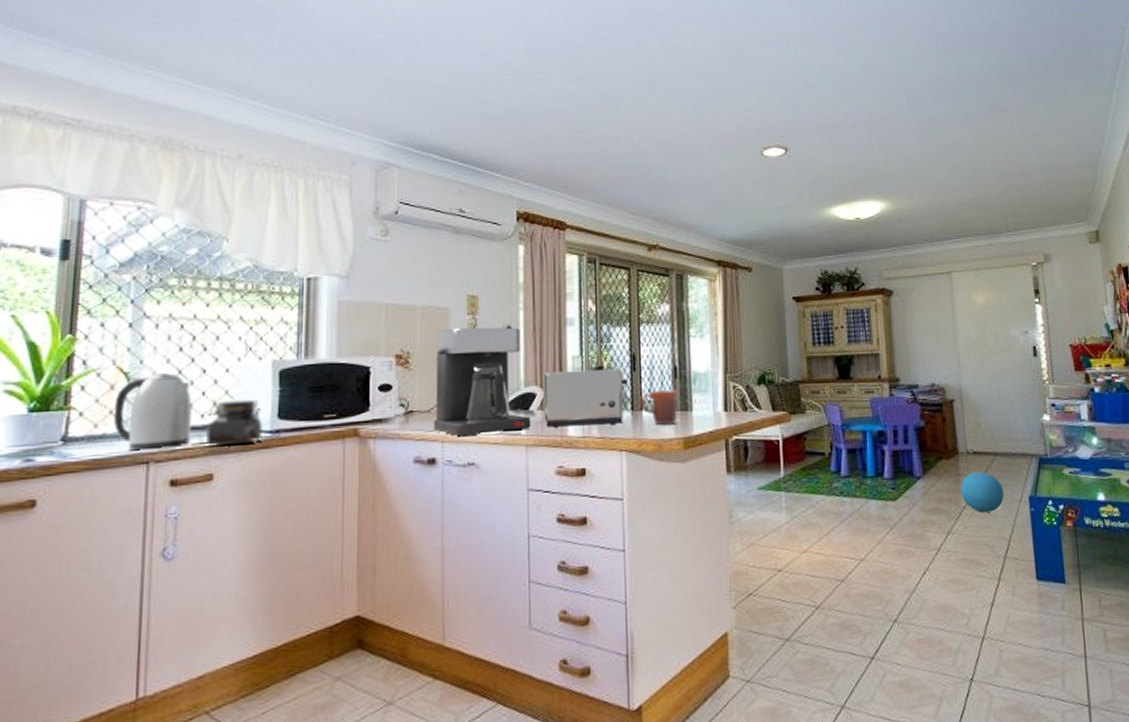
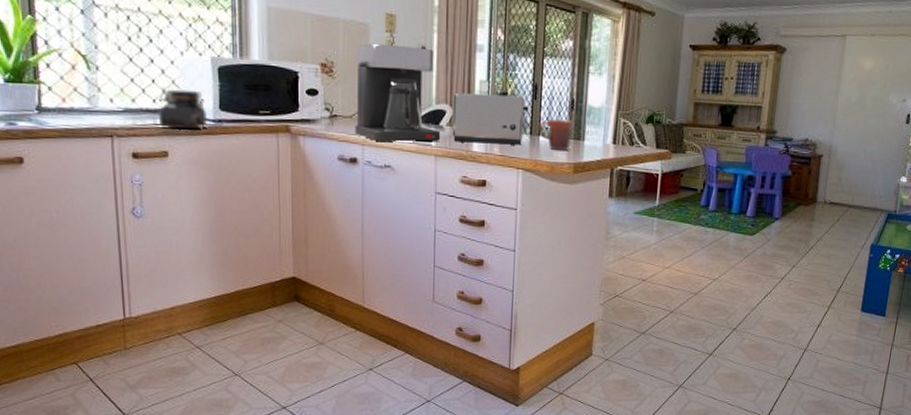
kettle: present [113,373,192,451] -> none [77,59,146,127]
ball: present [960,472,1004,513] -> none [811,219,850,254]

